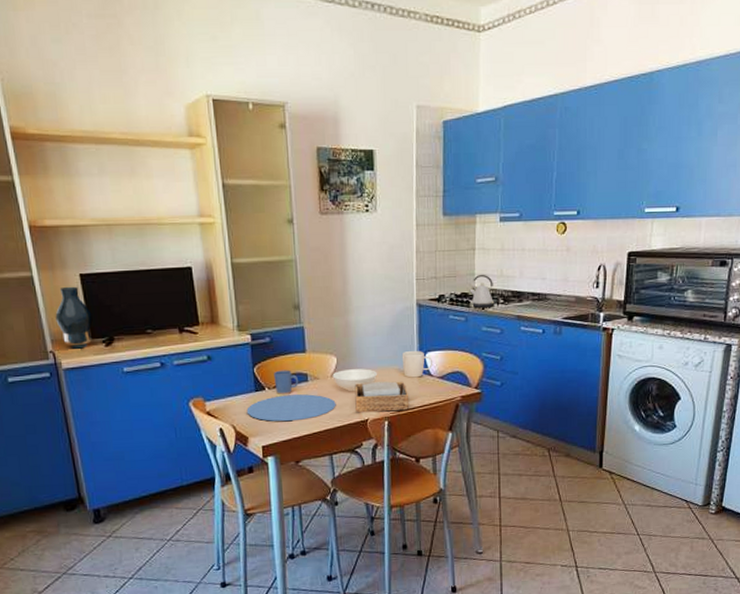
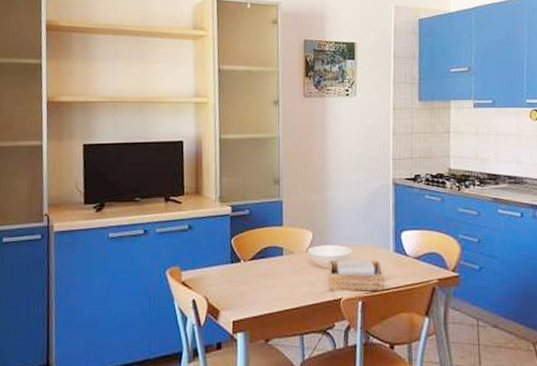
vase: present [55,286,93,349] -> none [55,155,88,213]
placemat: present [246,394,336,422] -> none [220,269,310,296]
mug: present [274,370,299,394] -> none [250,242,274,267]
mug: present [401,351,433,378] -> none [377,230,409,257]
kettle: present [469,274,495,309] -> none [445,156,471,190]

